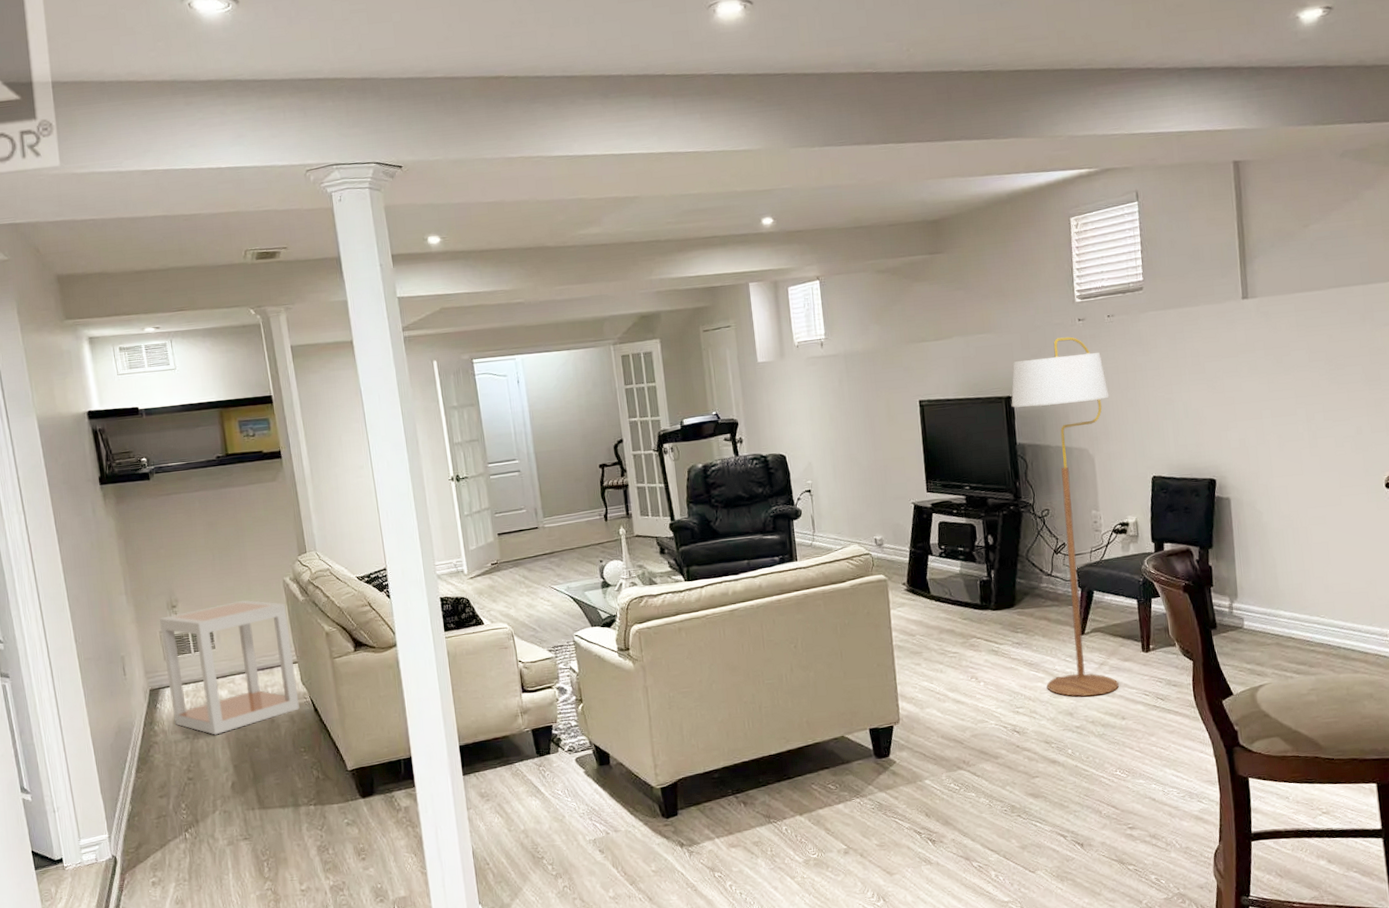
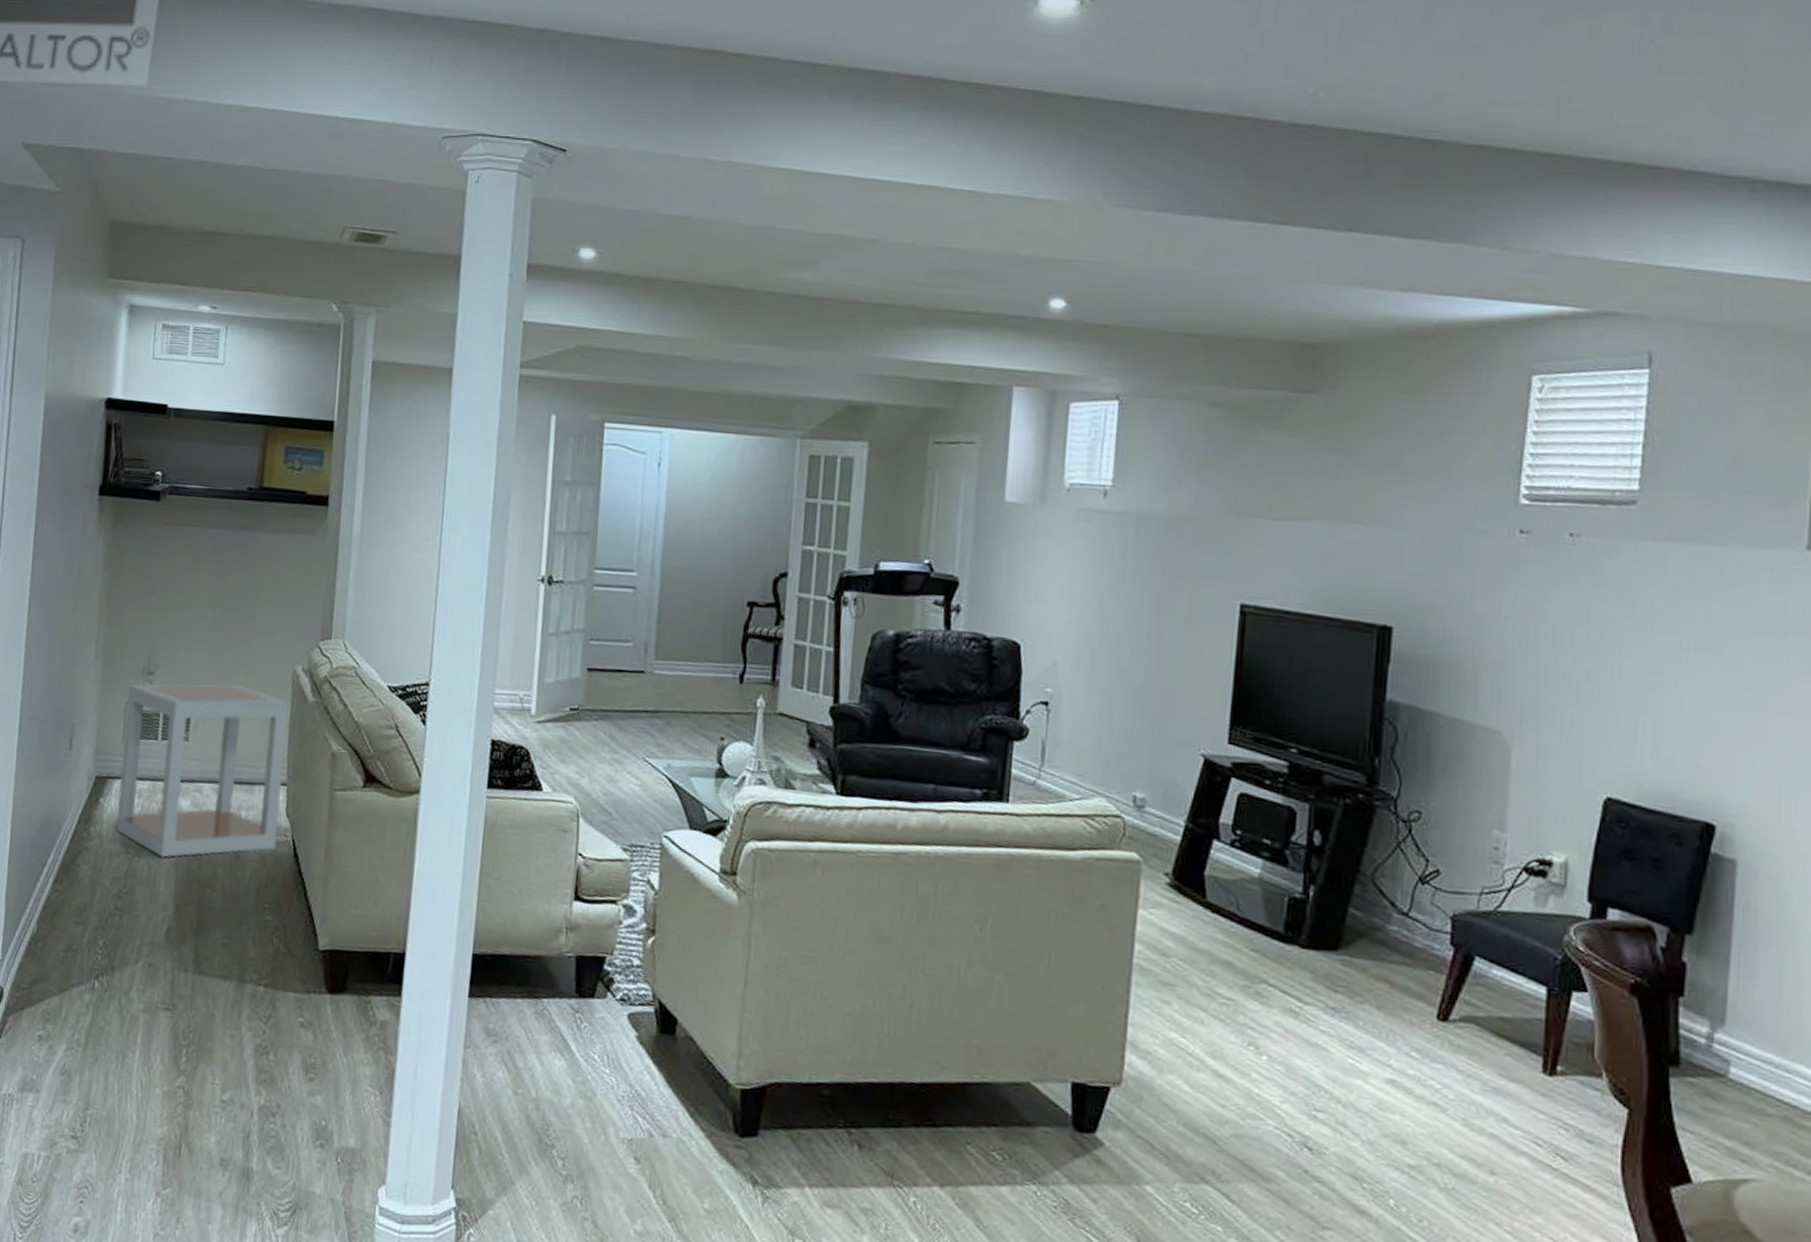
floor lamp: present [1011,337,1119,697] -> none [1370,552,1553,1127]

